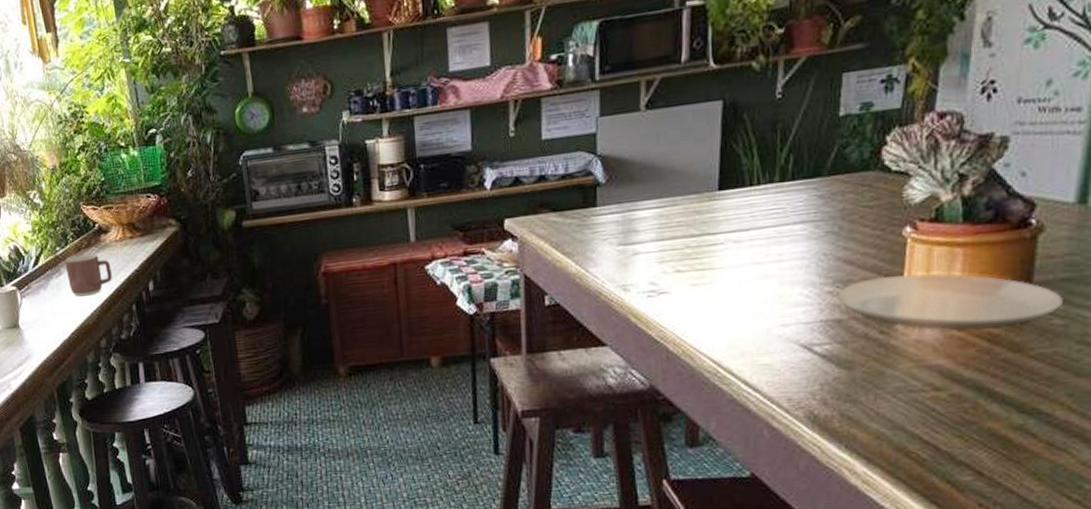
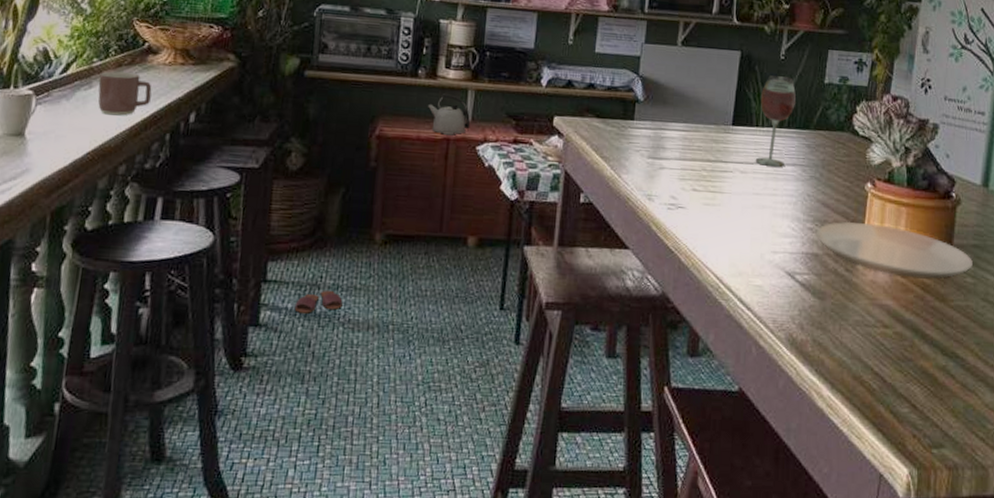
slippers: none [277,425,320,449] -> present [294,290,343,313]
kettle: none [369,217,416,260] -> present [428,94,471,135]
wineglass: none [751,118,800,230] -> present [755,75,796,167]

